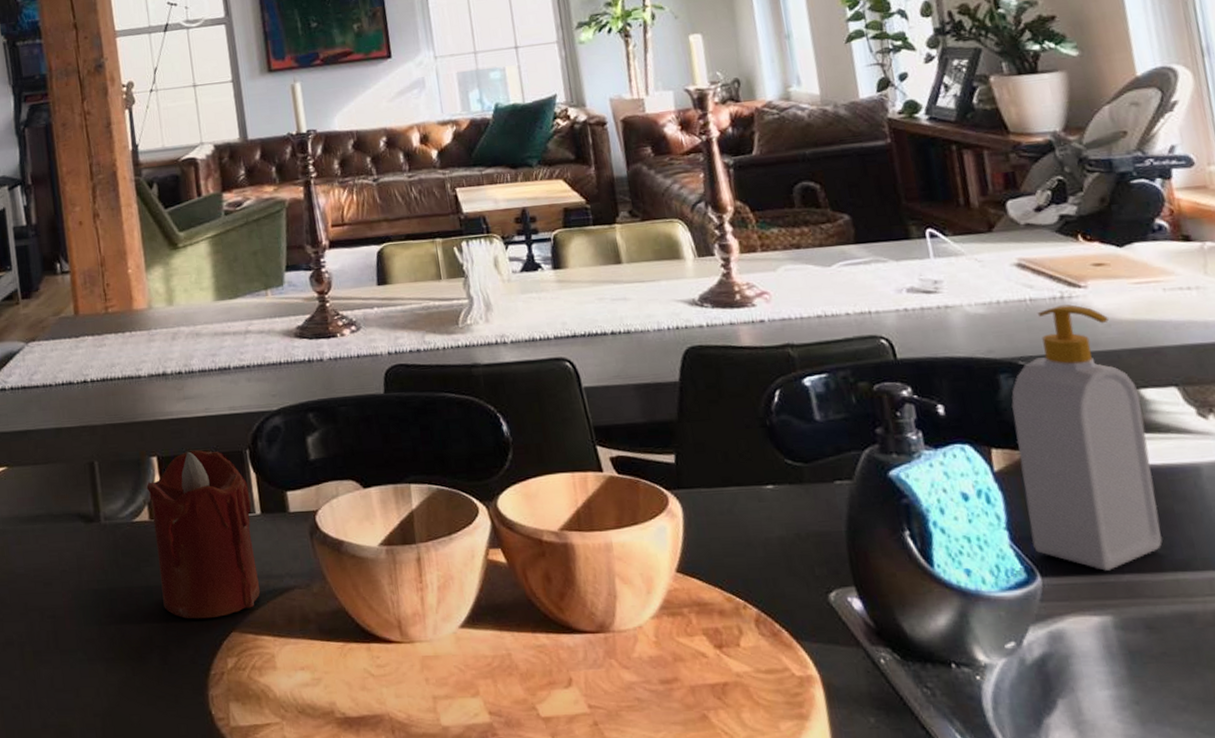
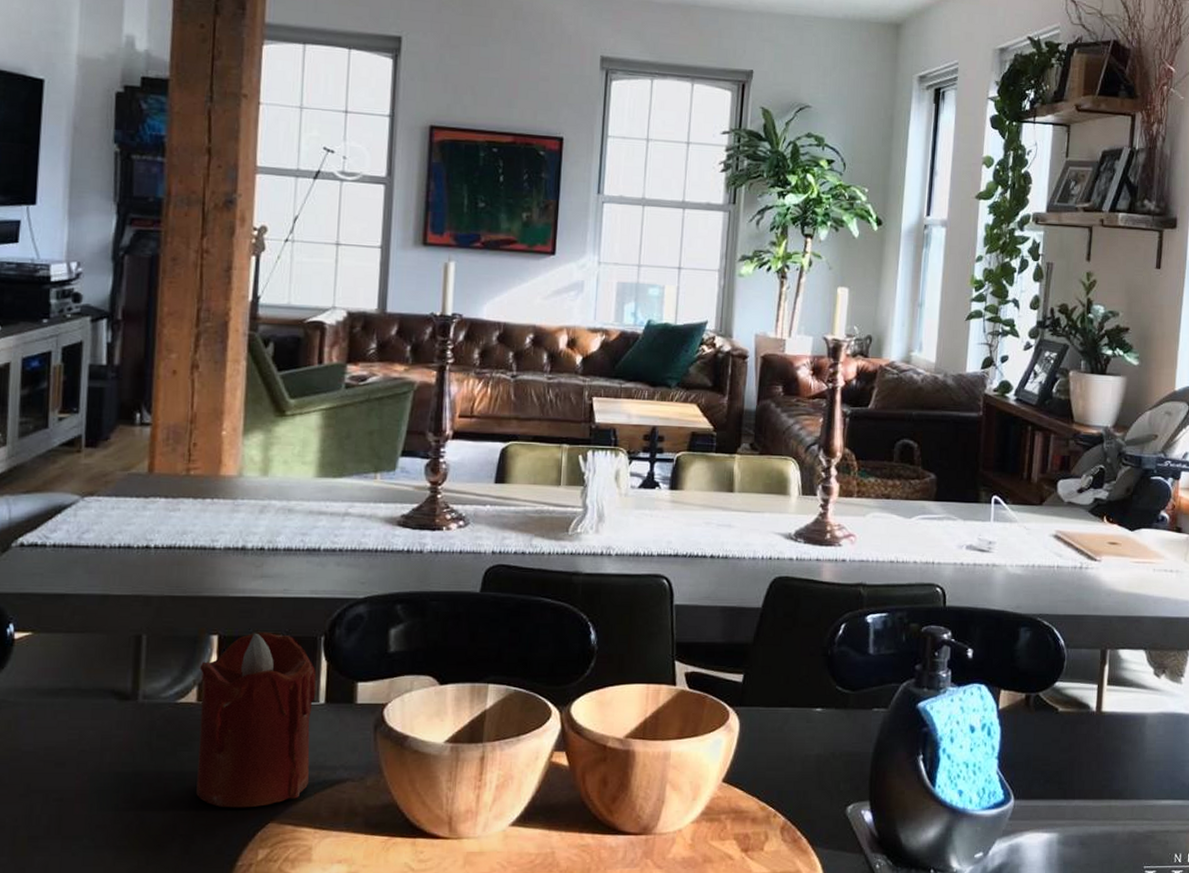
soap bottle: present [1011,304,1163,571] -> none [1014,574,1118,796]

